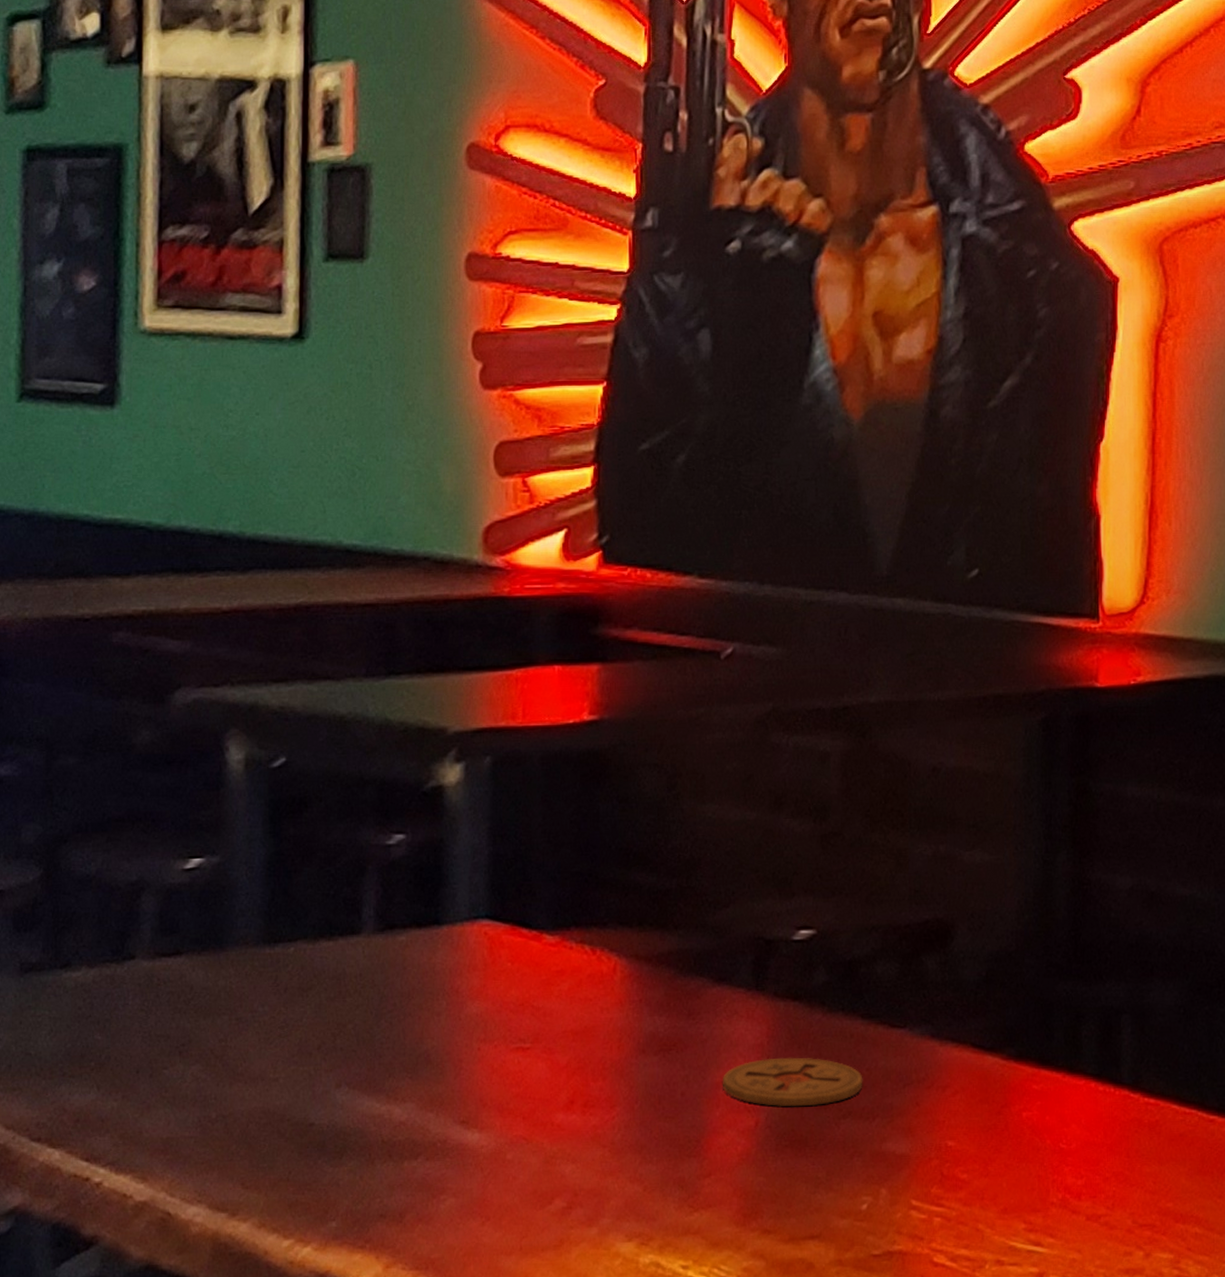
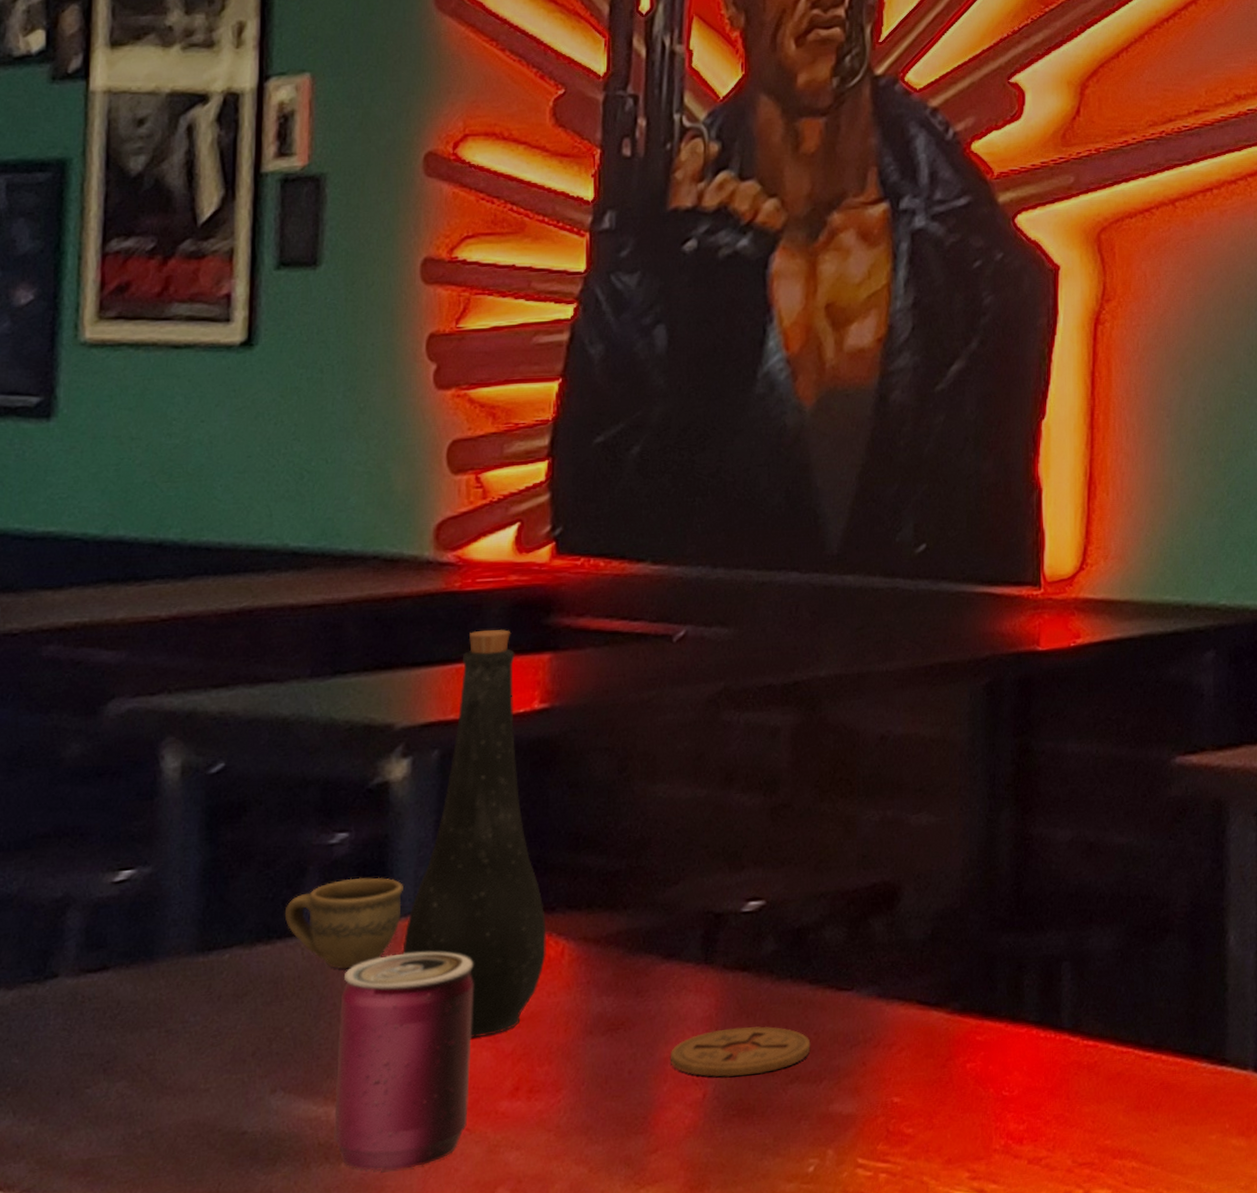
cup: none [345,880,459,971] -> present [284,877,403,969]
can: none [397,958,528,1173] -> present [334,951,474,1171]
bottle: none [459,637,599,1048] -> present [402,629,546,1038]

